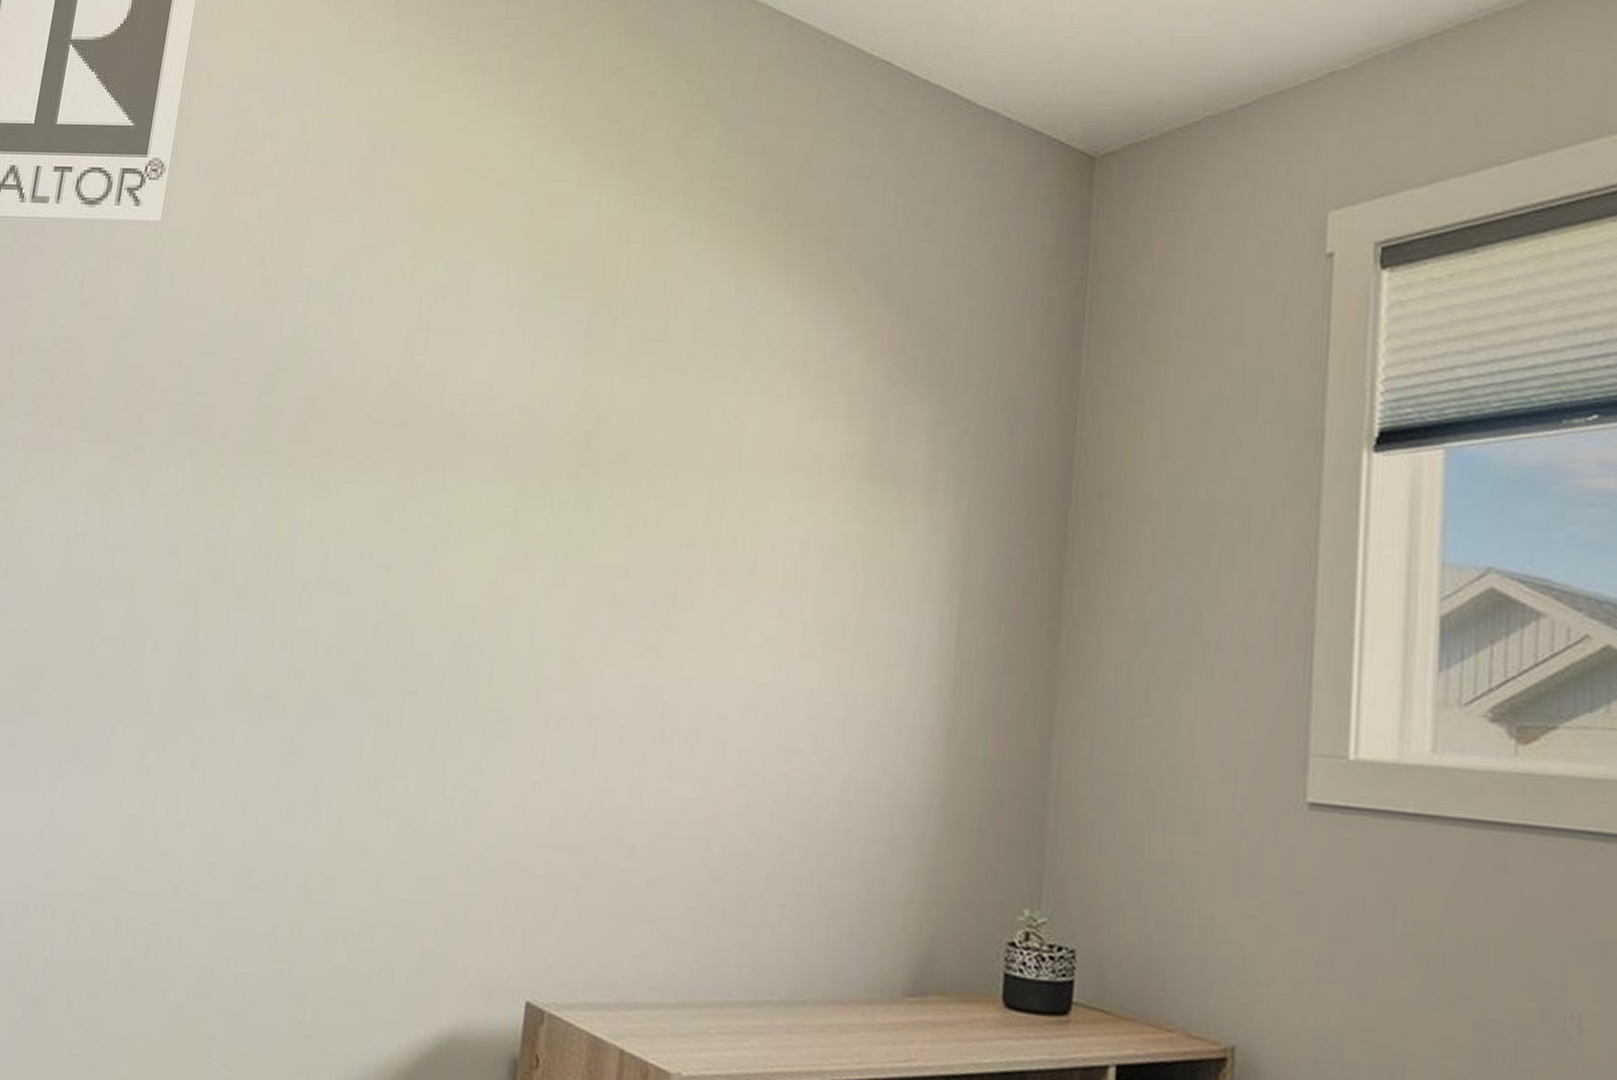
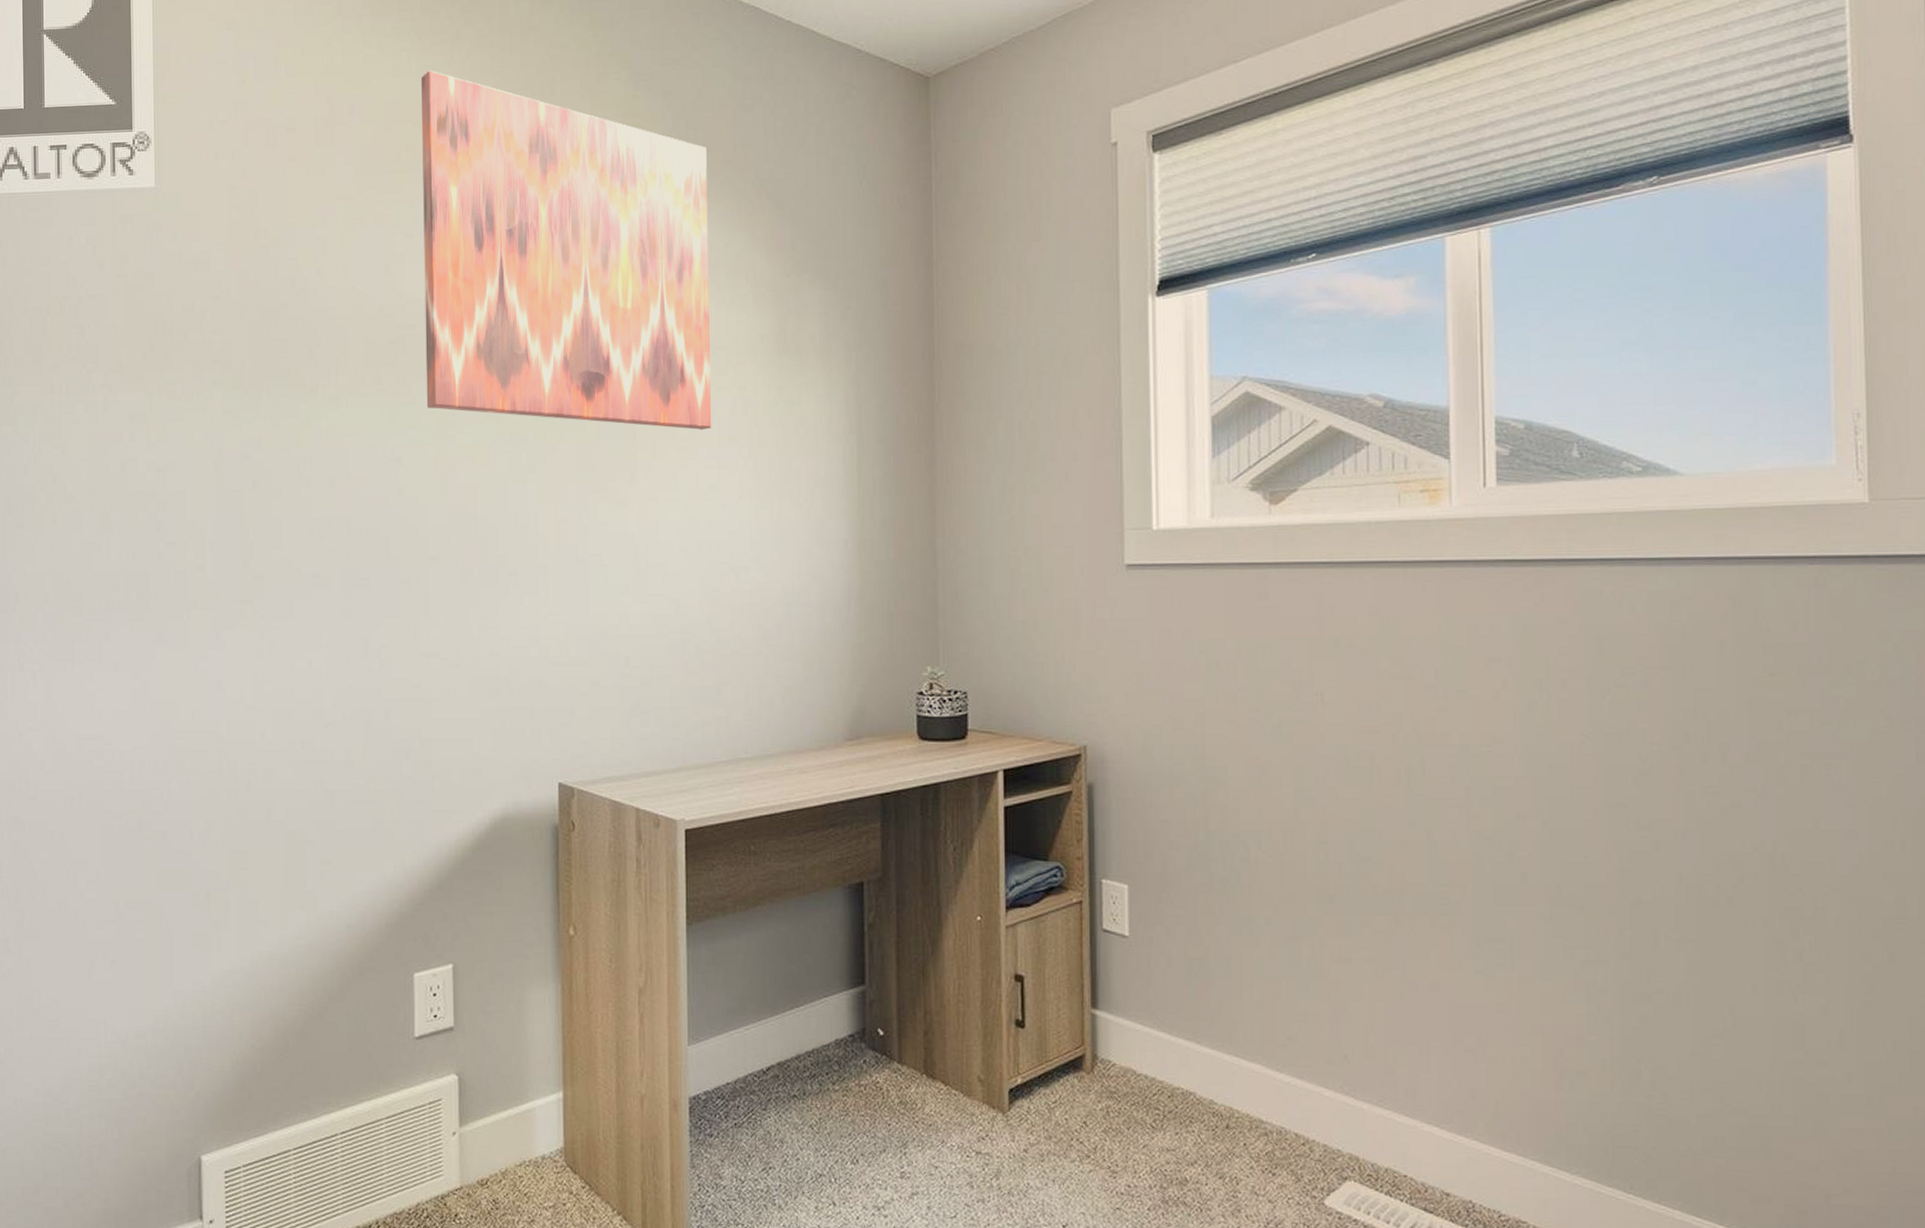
wall art: none [430,110,808,567] -> present [420,70,712,430]

